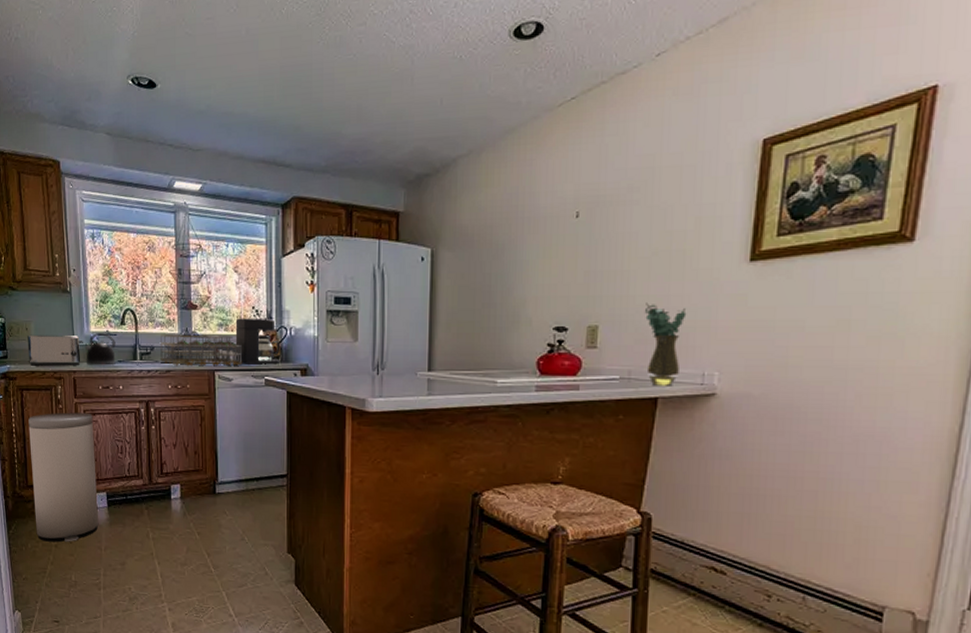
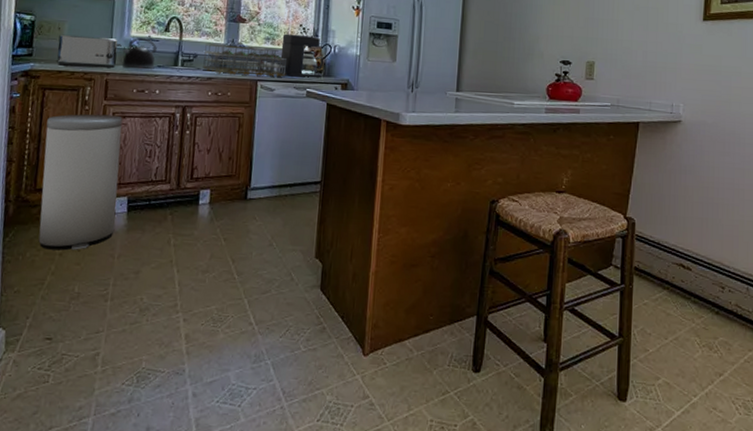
vase: present [645,302,687,386] -> none [630,46,660,114]

